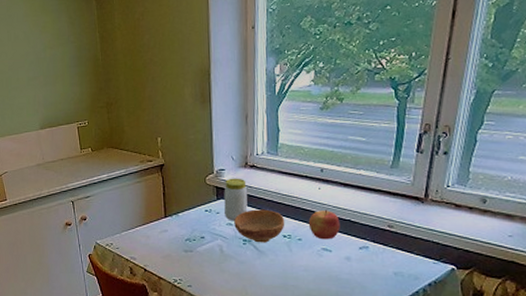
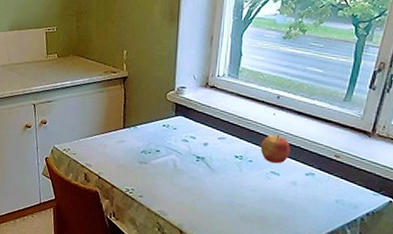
jar: present [224,178,248,221] -> none [181,96,205,138]
bowl: present [234,209,285,243] -> none [189,128,239,162]

